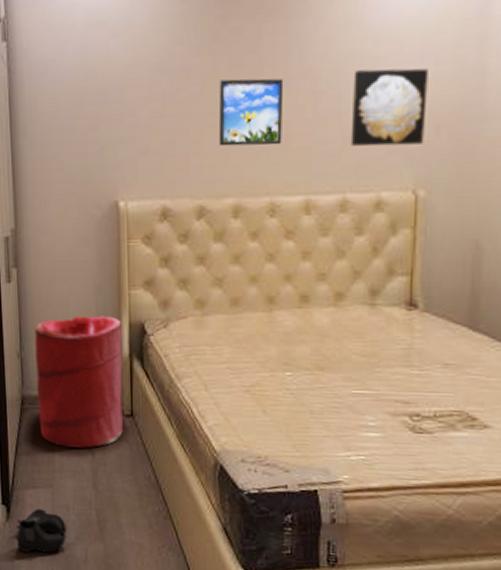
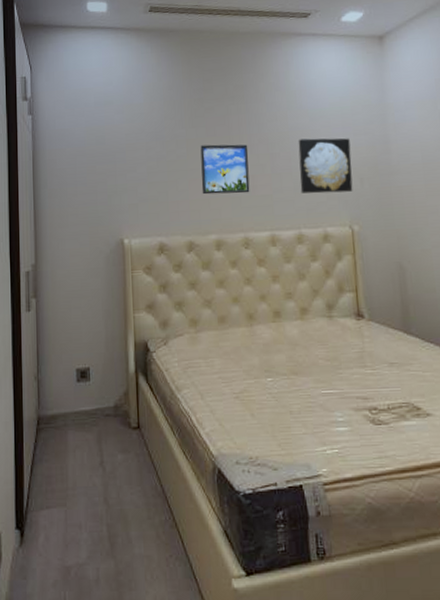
boots: present [16,509,67,553] -> none [29,530,79,578]
laundry hamper: present [34,316,123,449] -> none [51,337,131,464]

